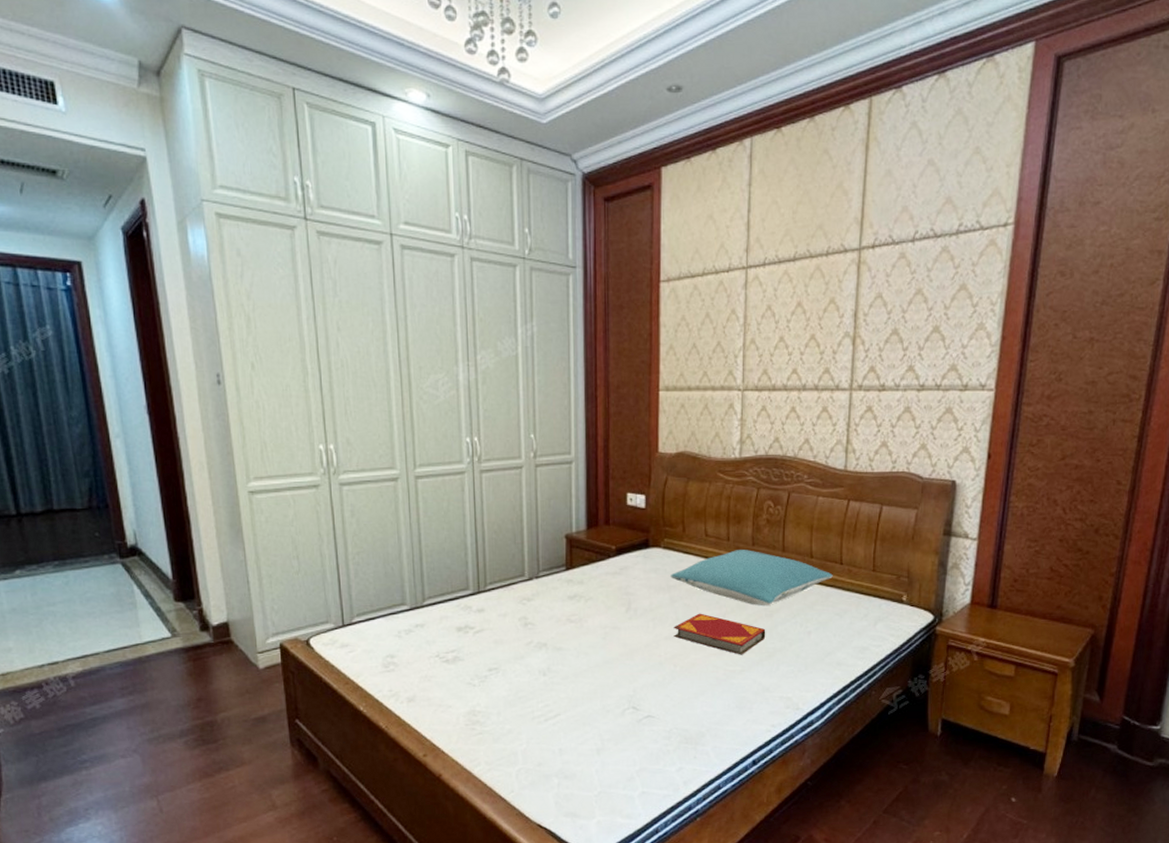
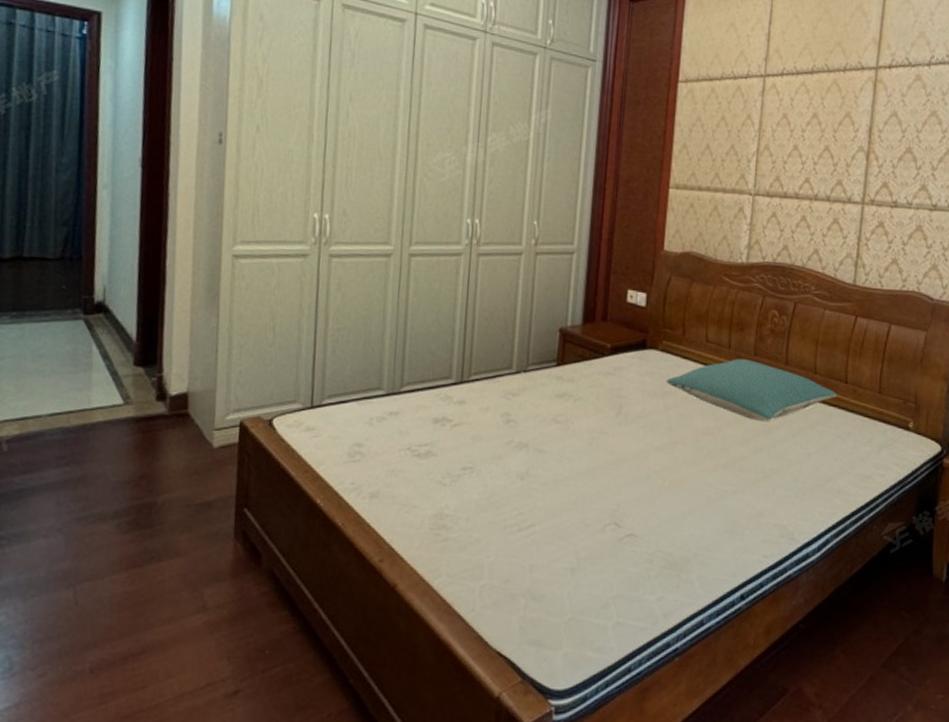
hardback book: present [673,613,766,655] -> none [665,424,764,474]

